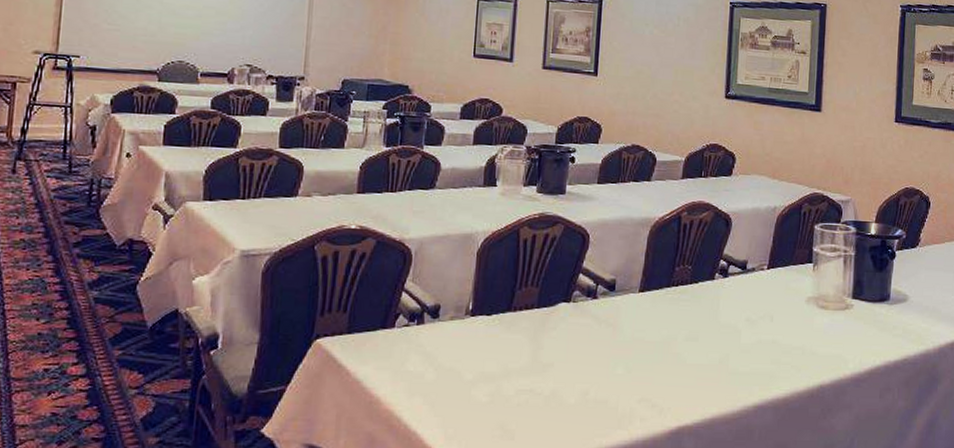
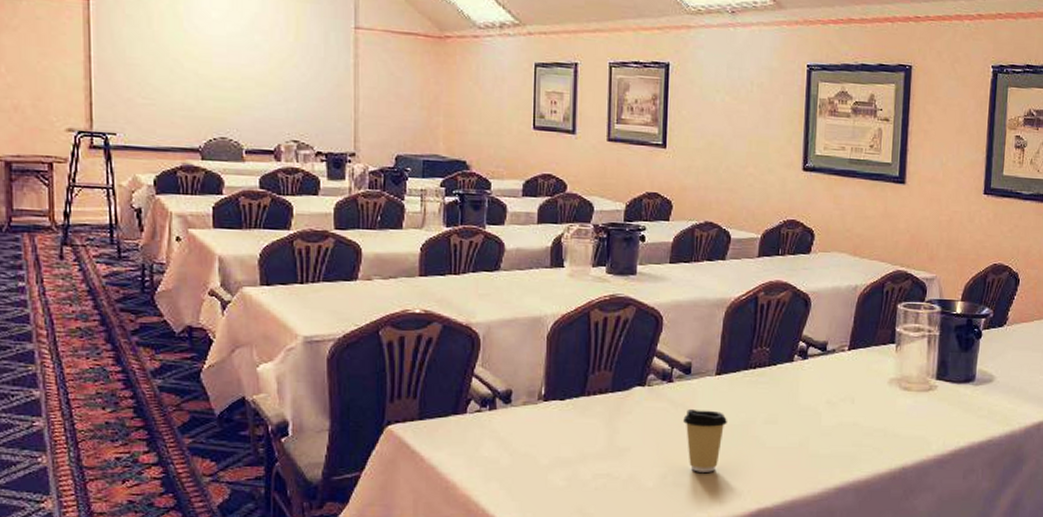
coffee cup: none [606,325,649,389] -> present [683,408,727,472]

